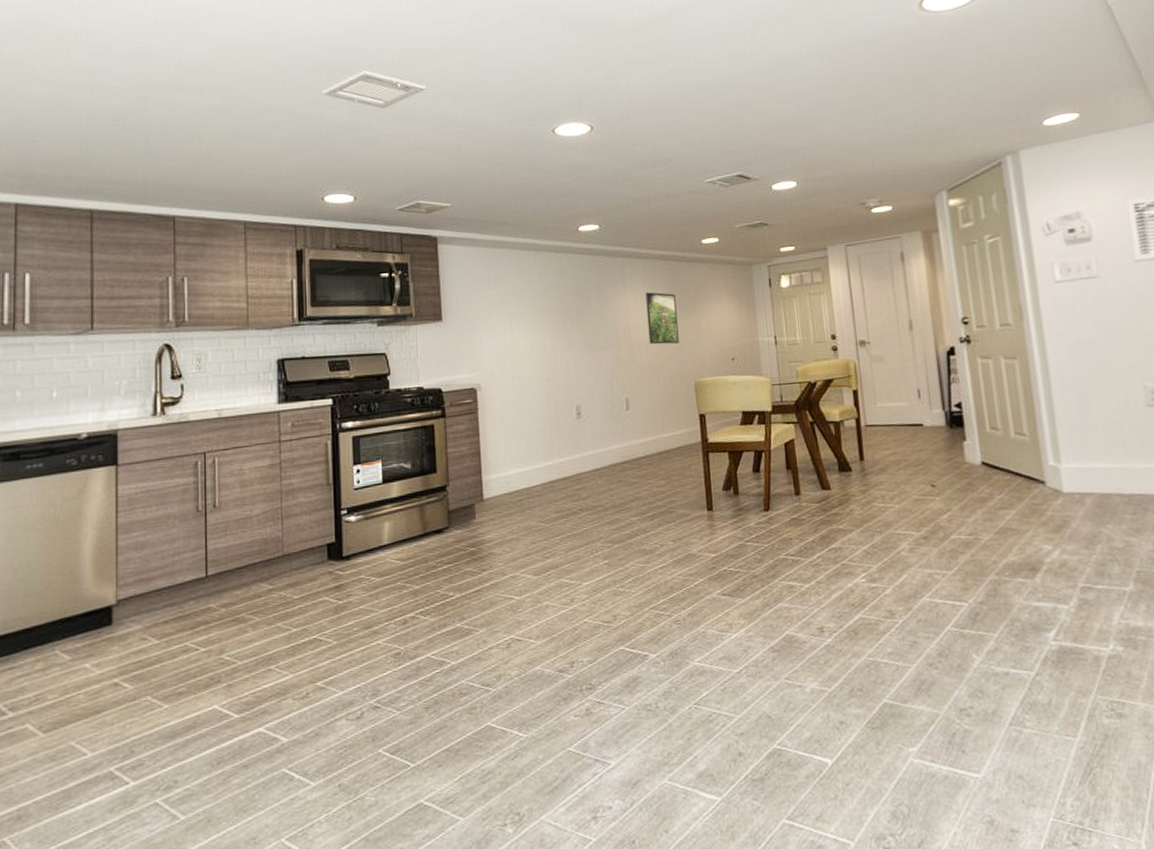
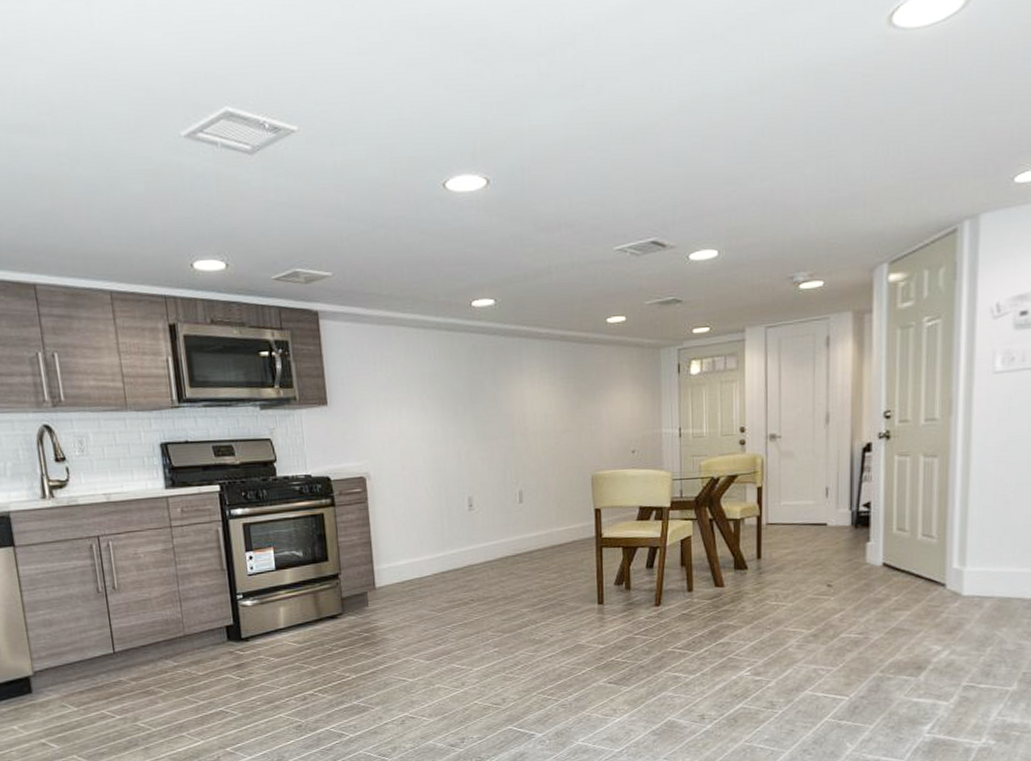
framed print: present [645,292,679,345] -> none [543,377,577,435]

